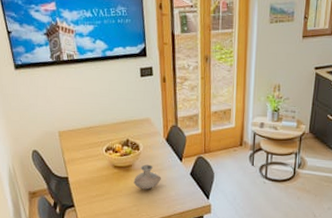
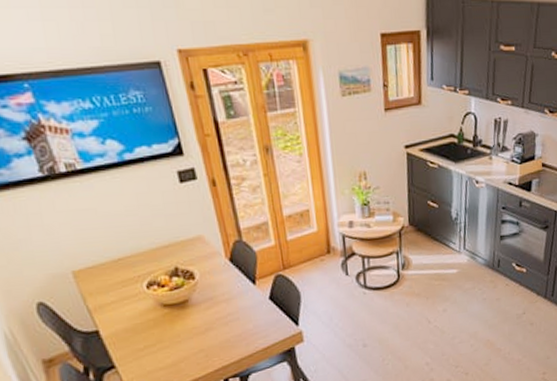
vase: present [133,164,161,190] -> none [194,295,232,329]

